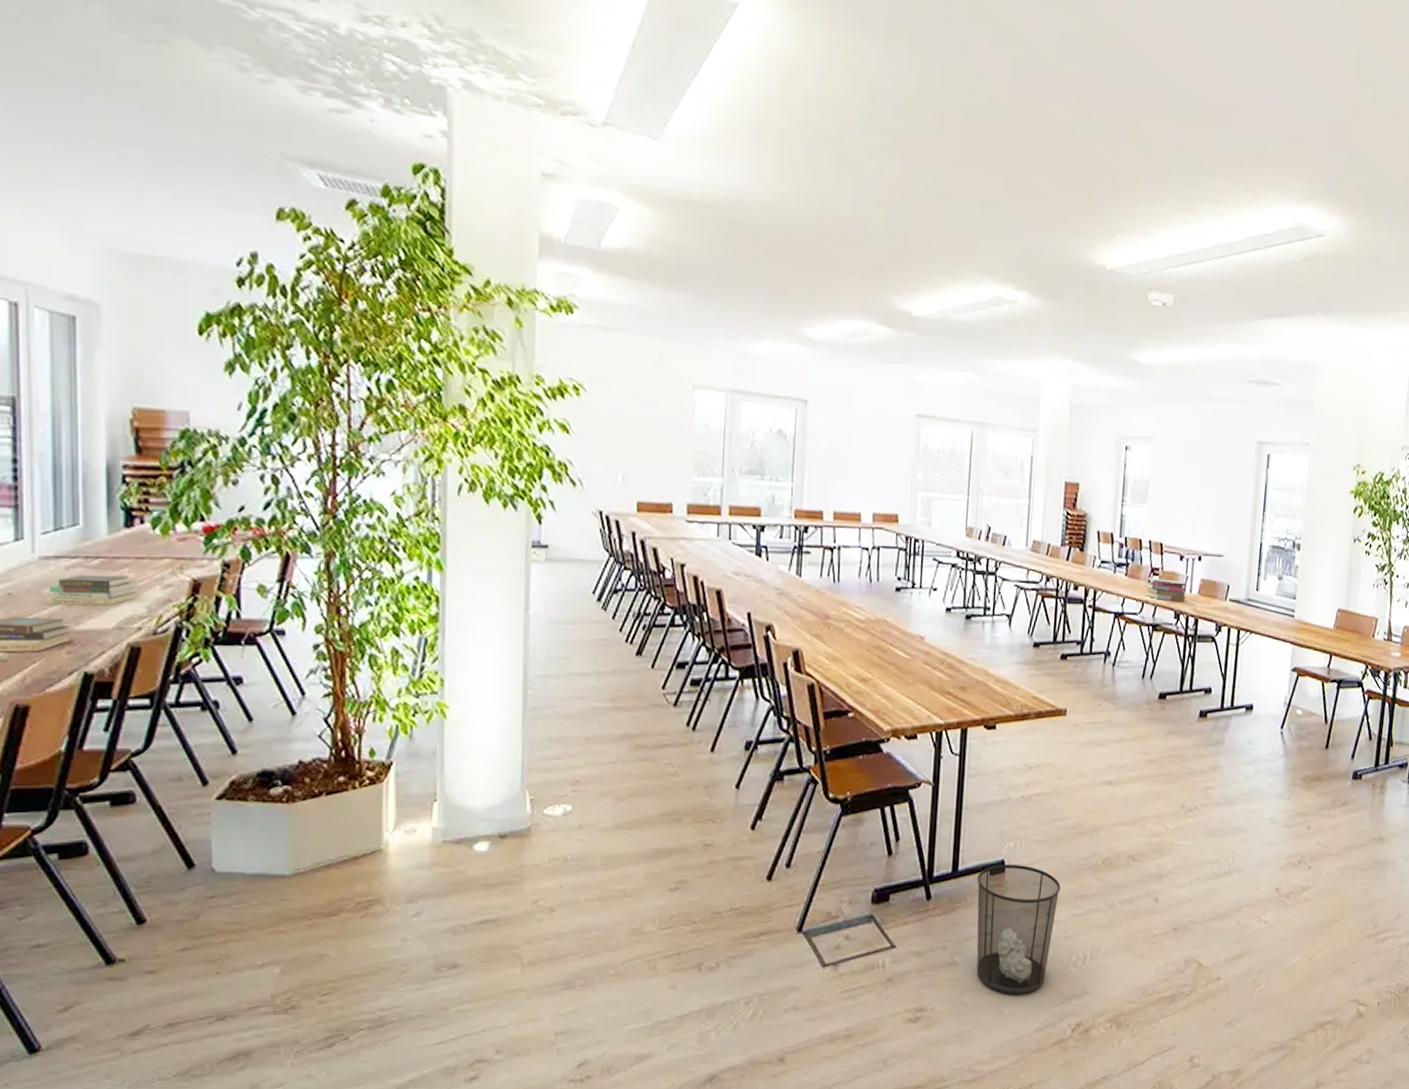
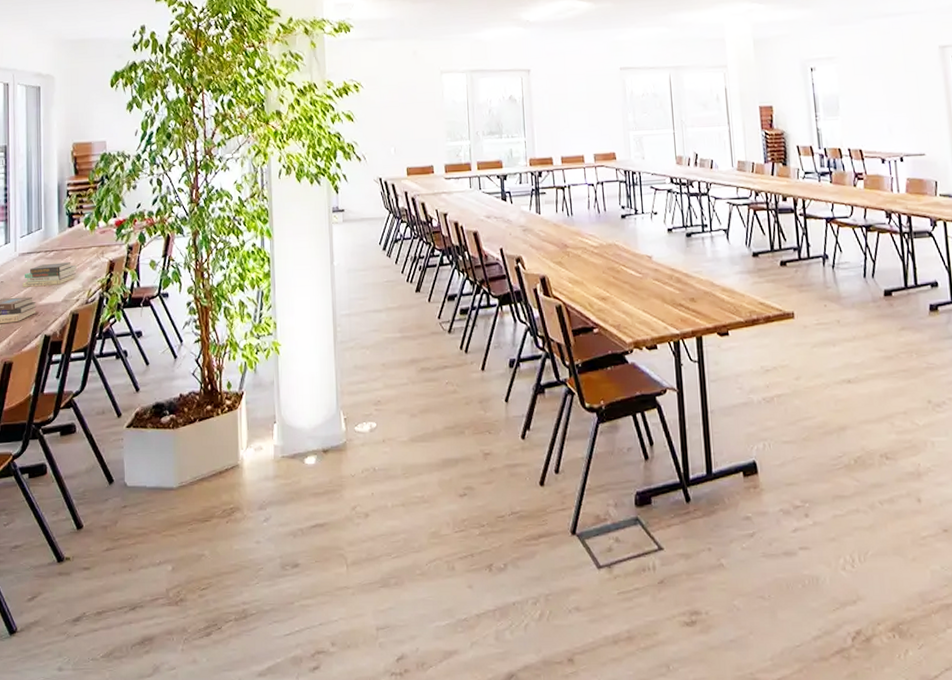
waste bin: present [976,865,1061,995] -> none [732,466,816,600]
books: present [1145,578,1186,603] -> none [851,182,894,203]

